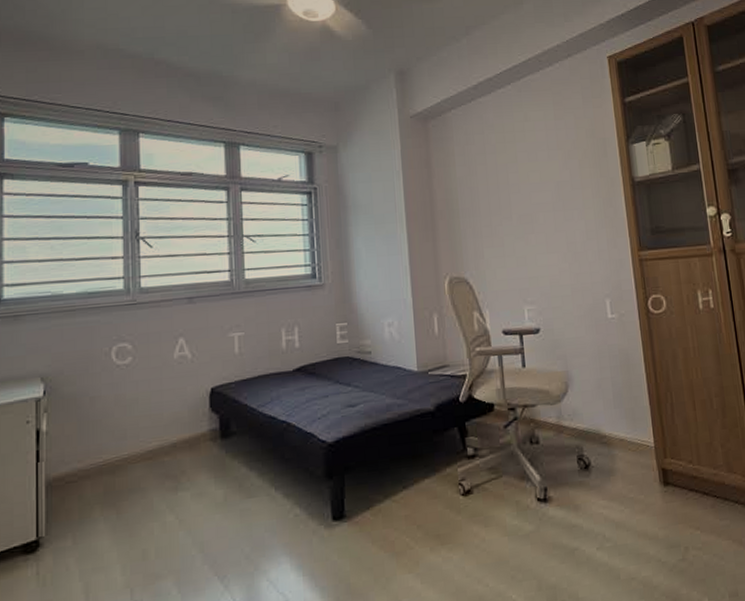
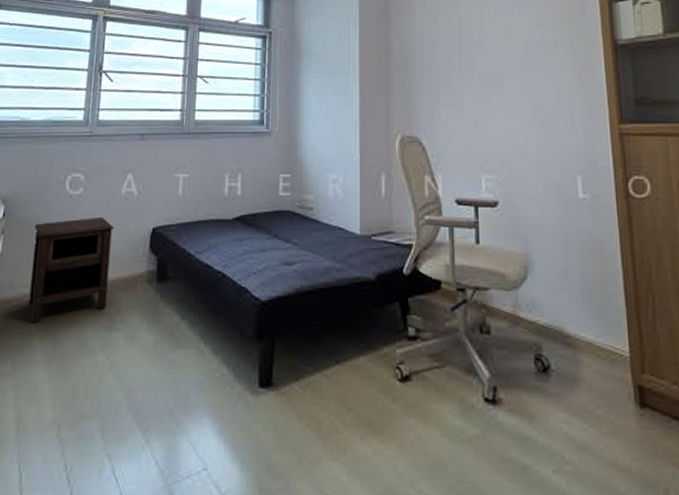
nightstand: none [81,383,170,497] -> present [28,216,114,324]

